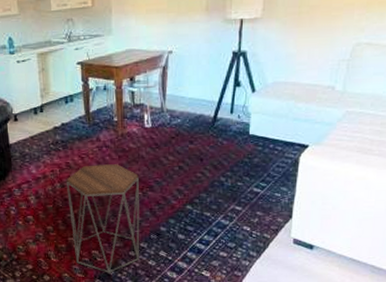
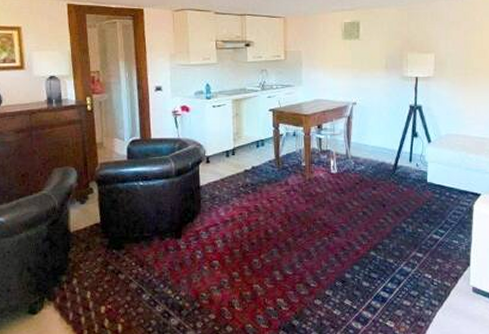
side table: present [66,164,140,273] -> none [254,208,325,324]

